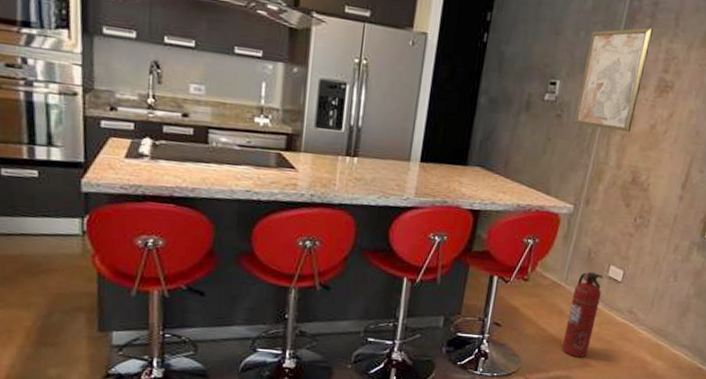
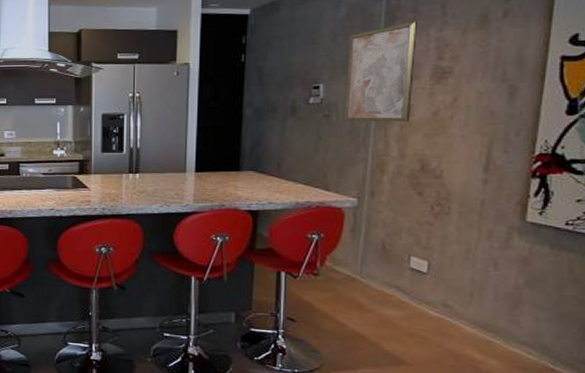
fire extinguisher: present [561,272,604,358] -> none [367,264,405,355]

